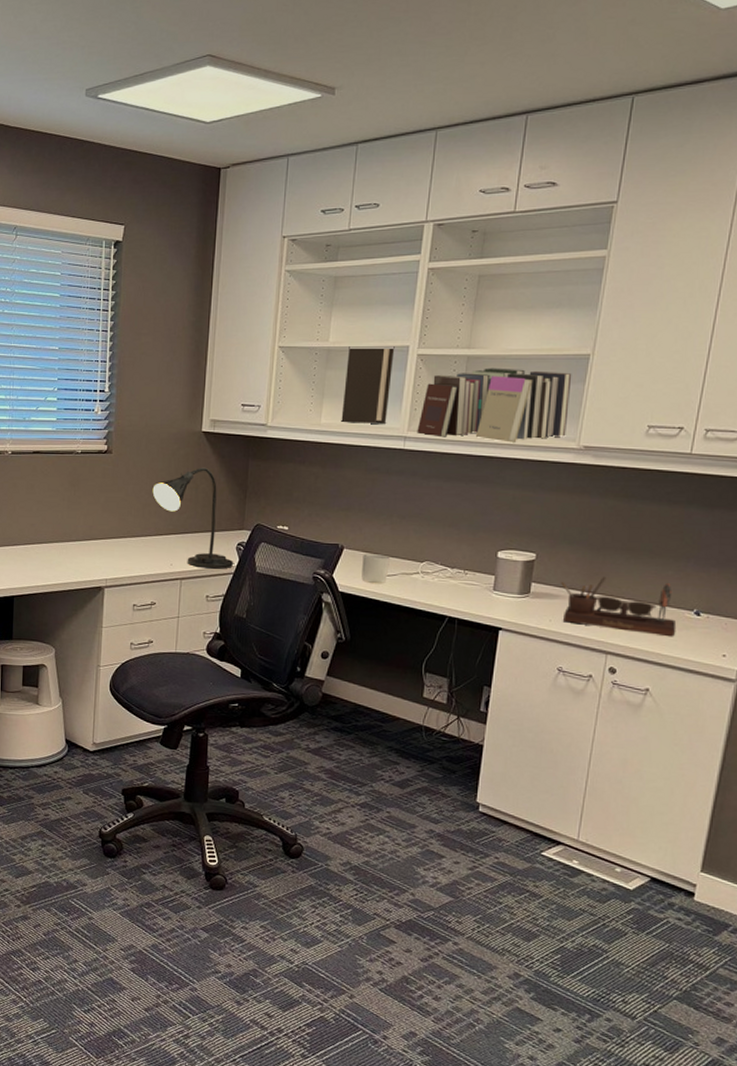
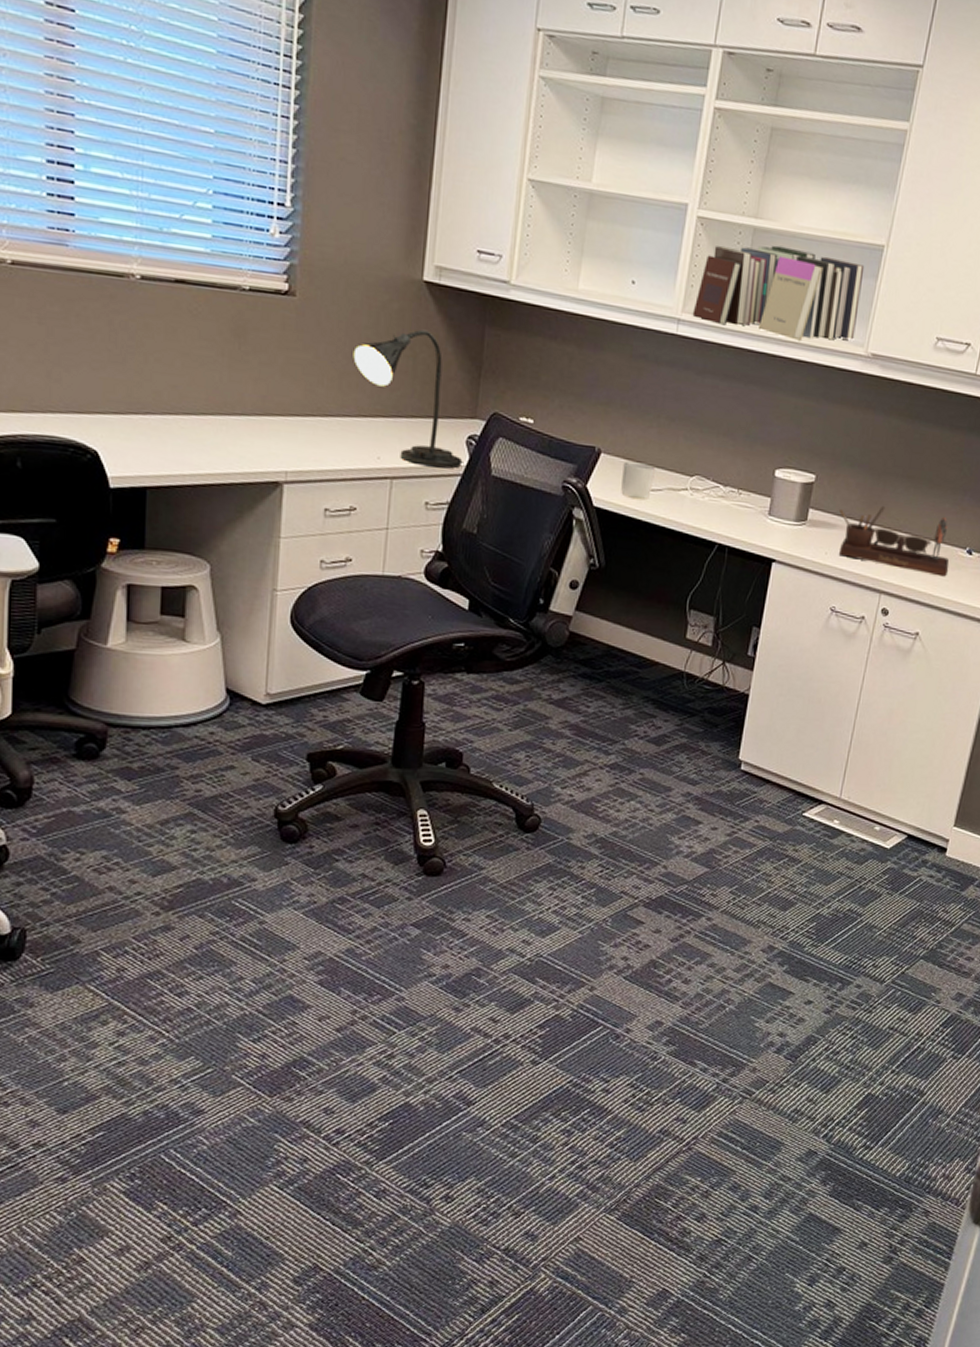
binder: present [341,346,395,425] -> none [603,193,671,301]

